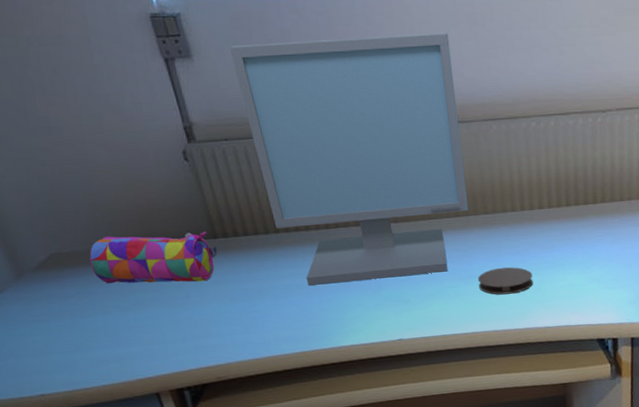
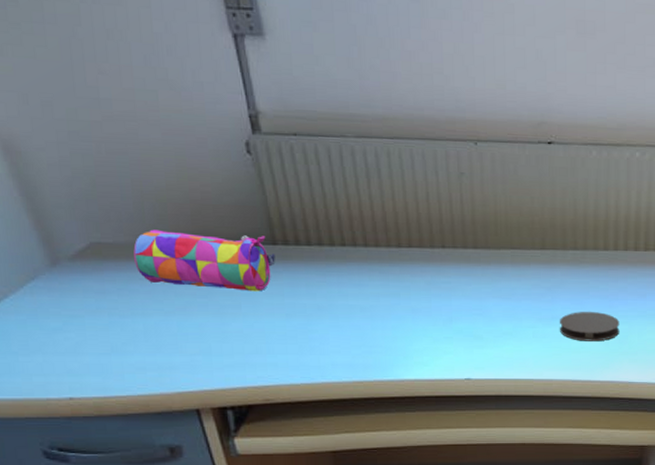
computer monitor: present [229,32,469,286] -> none [307,28,557,310]

